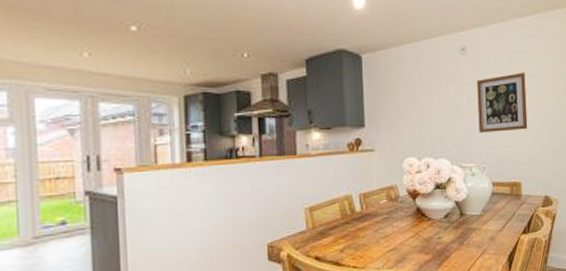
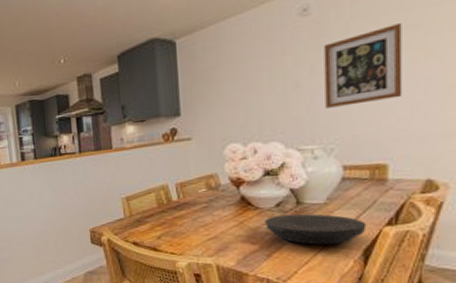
plate: none [436,224,510,253] -> present [265,213,367,246]

